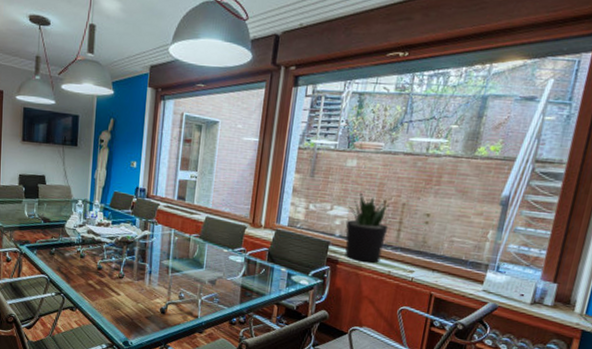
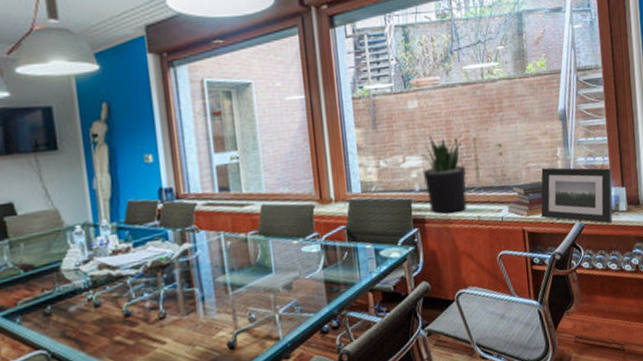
books: none [419,253,463,286] -> present [507,181,543,217]
picture frame: none [453,245,547,313] -> present [540,167,613,224]

